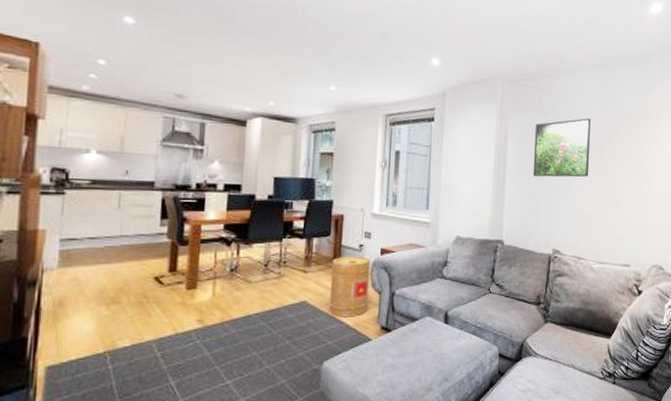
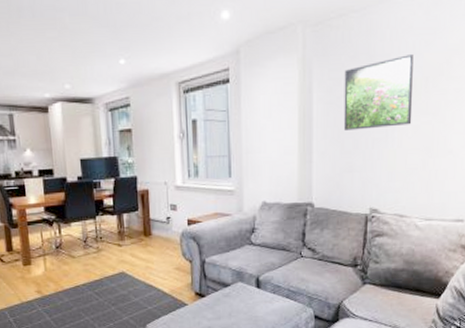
basket: present [329,256,371,317] -> none [143,228,181,285]

